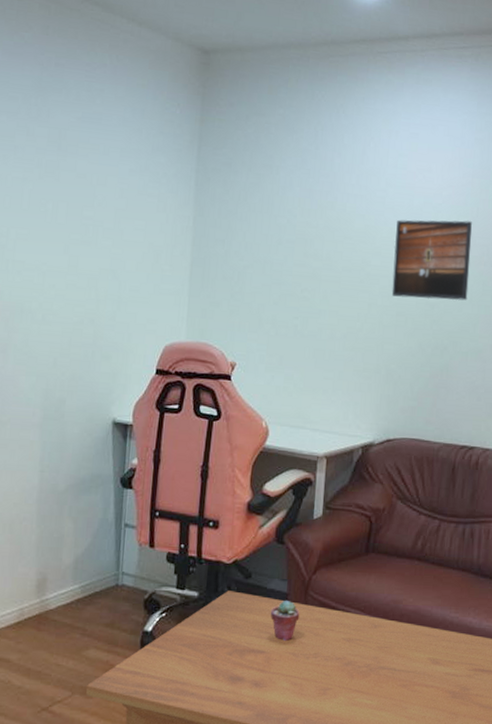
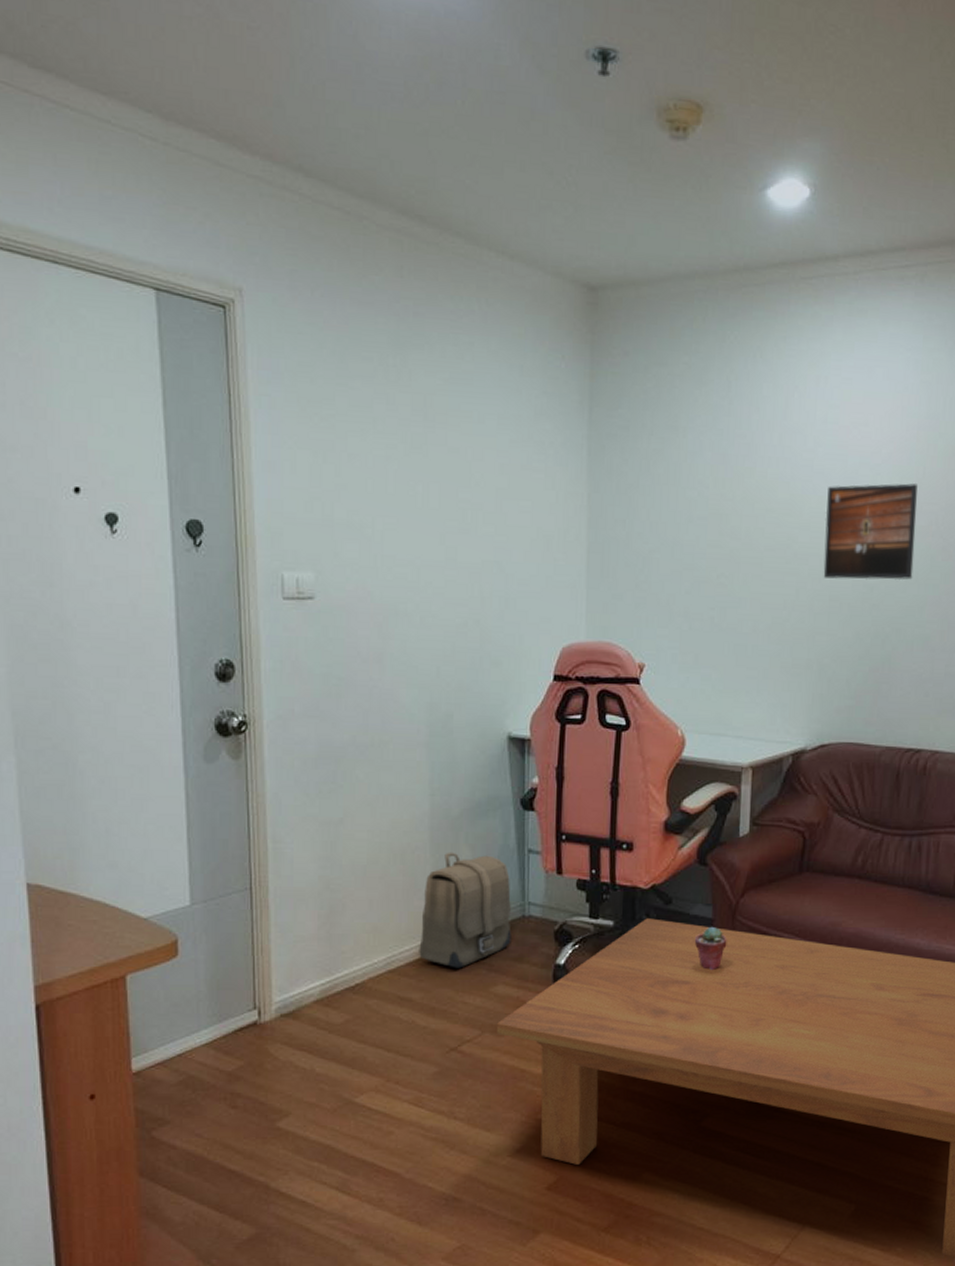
backpack: none [19,523,107,632] -> present [419,852,512,968]

